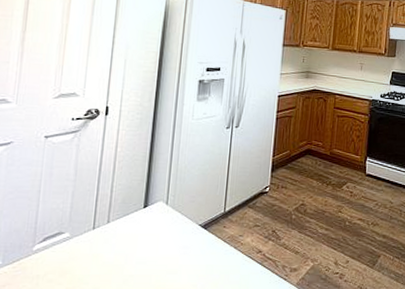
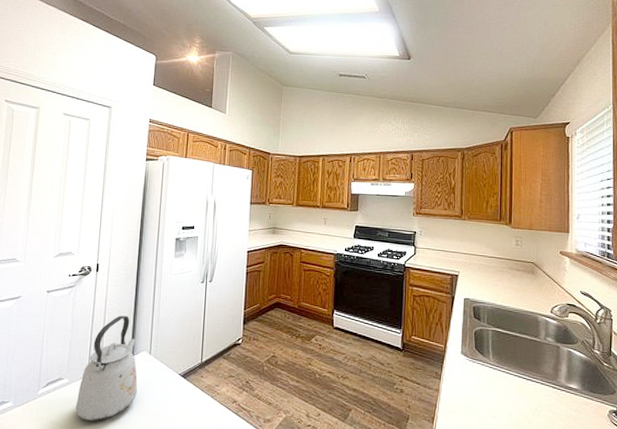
kettle: none [78,163,152,278] -> present [75,315,138,422]

